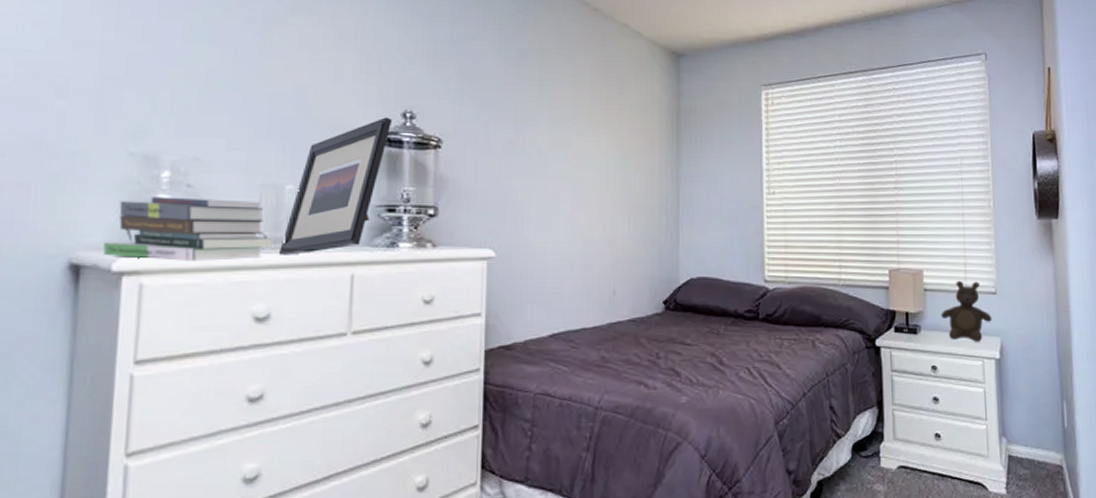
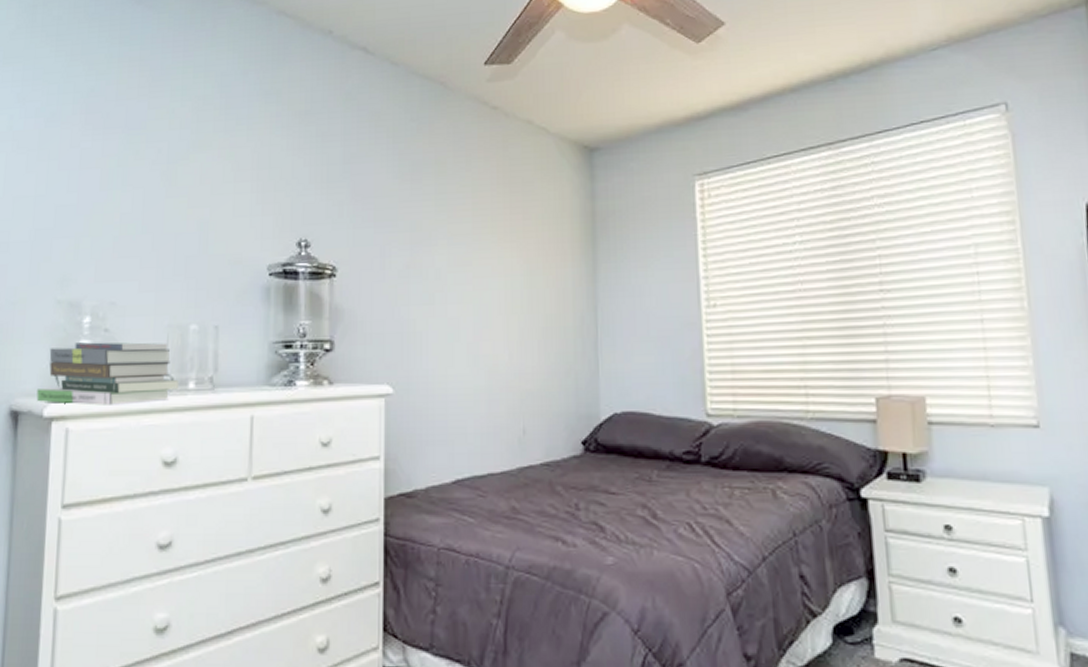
picture frame: present [279,117,393,255] -> none [185,248,288,397]
teddy bear: present [941,280,992,342] -> none [955,409,1034,493]

